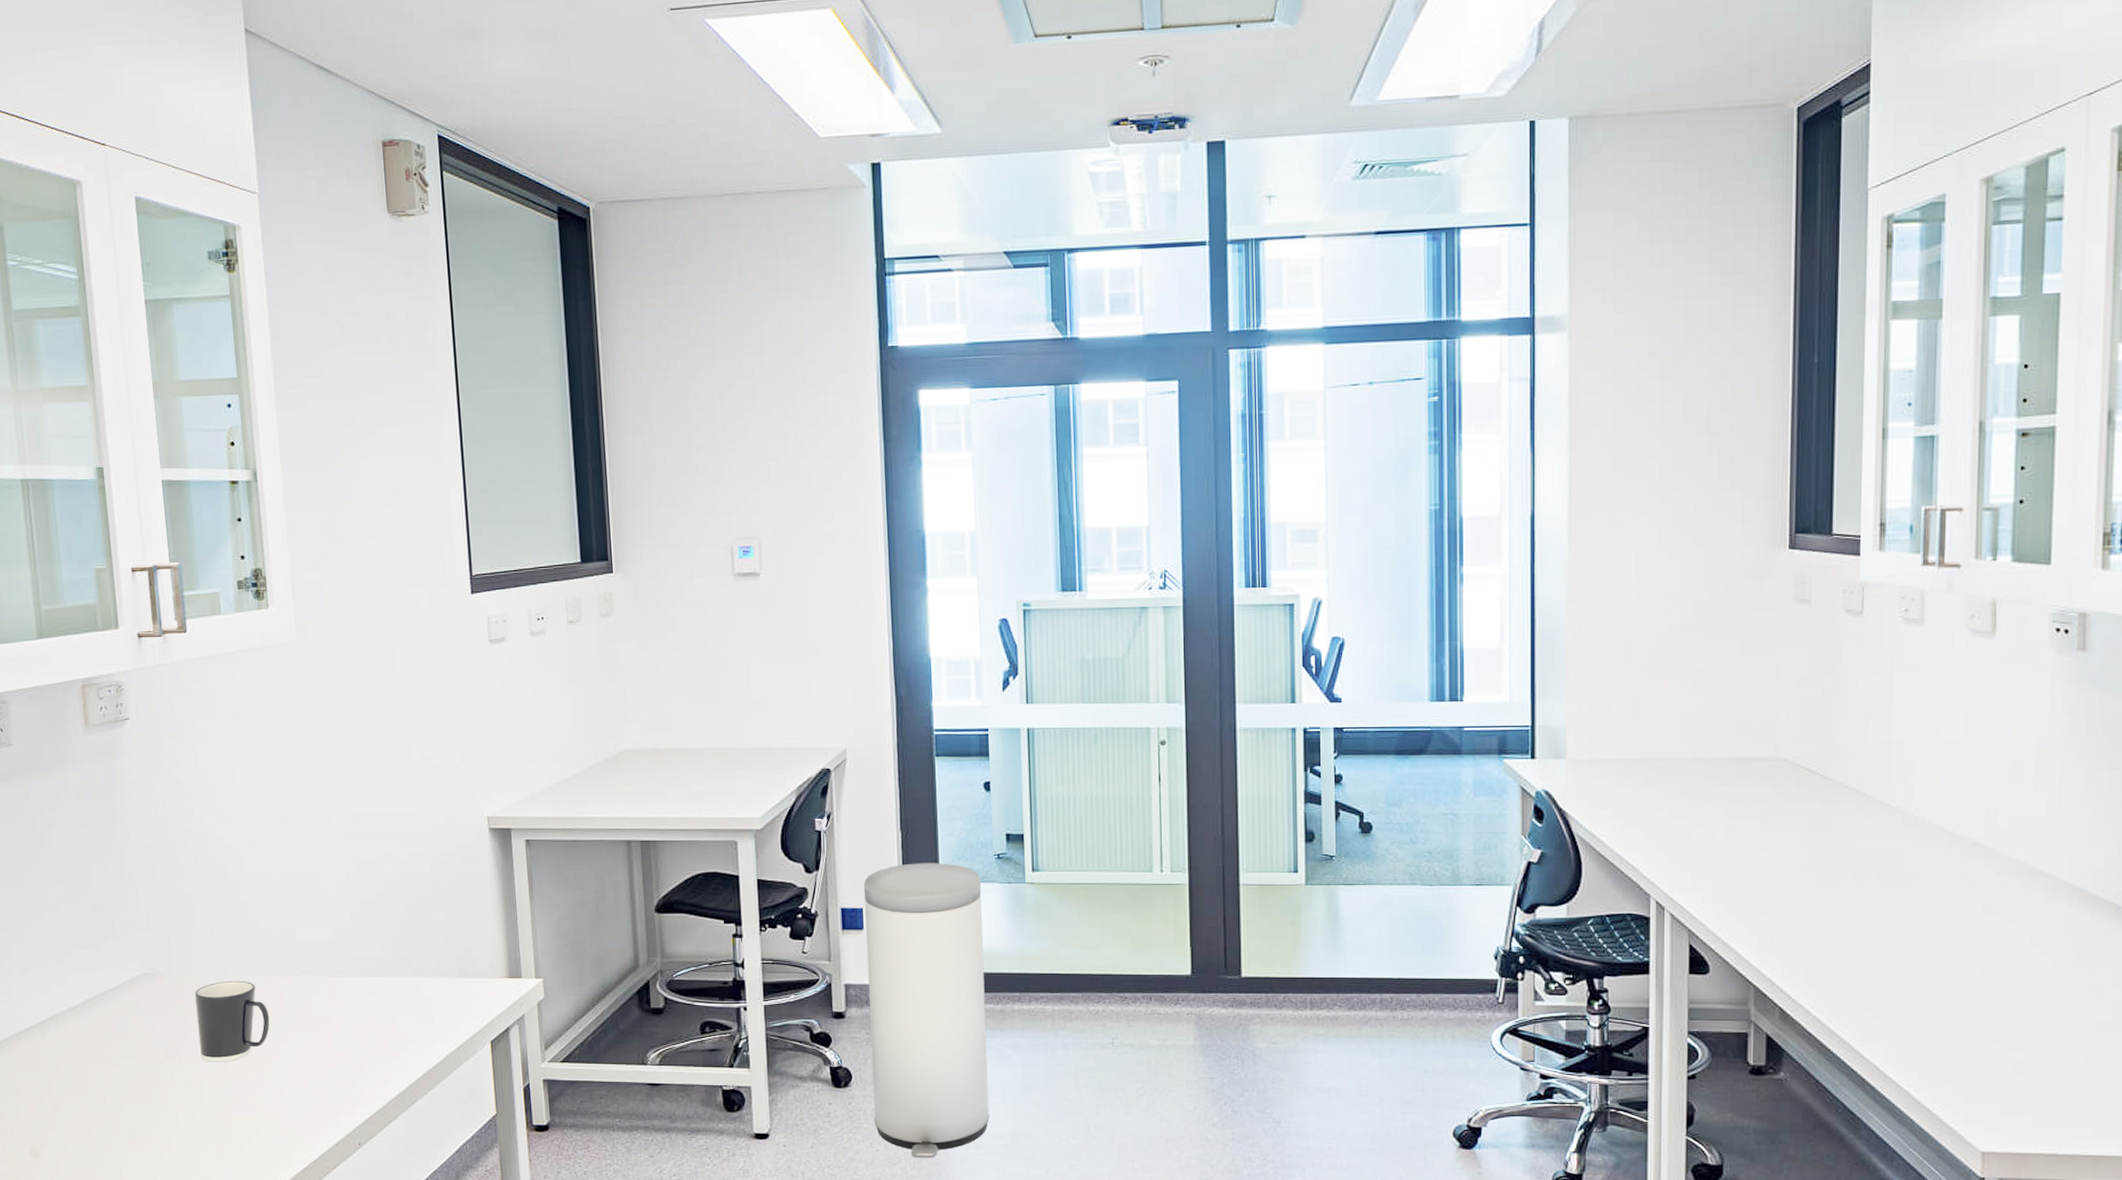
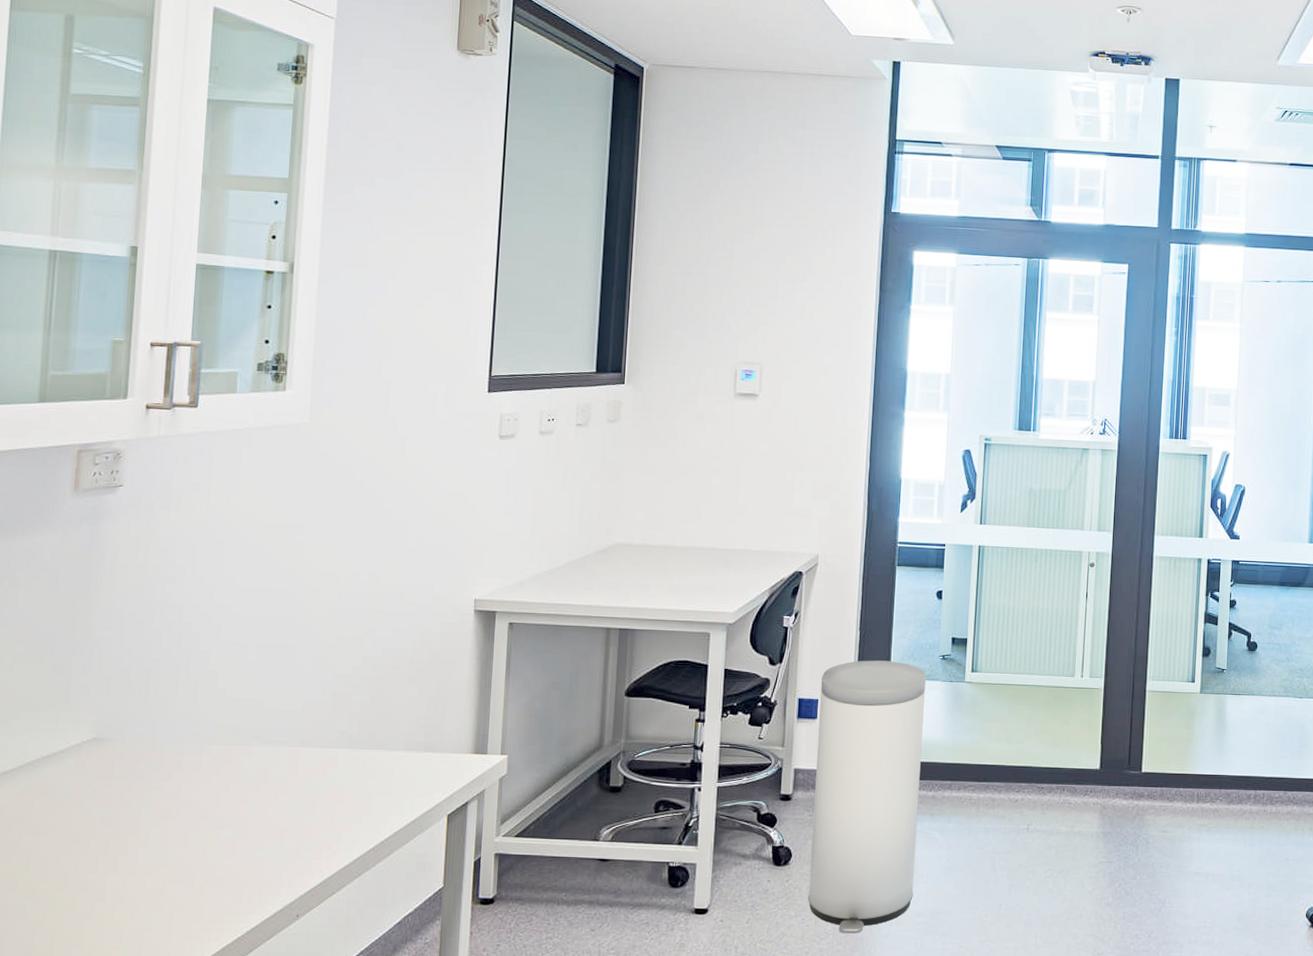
mug: present [195,980,270,1062] -> none [142,748,223,830]

